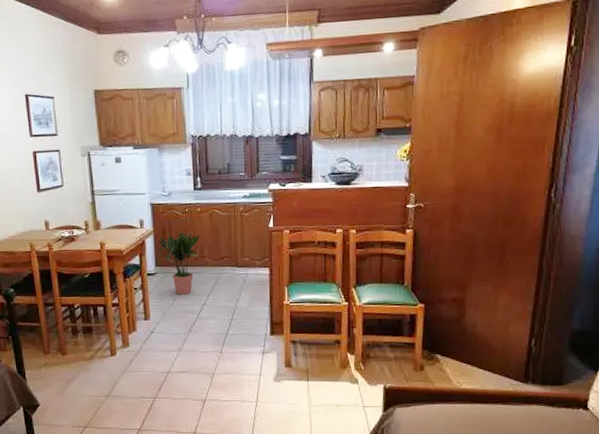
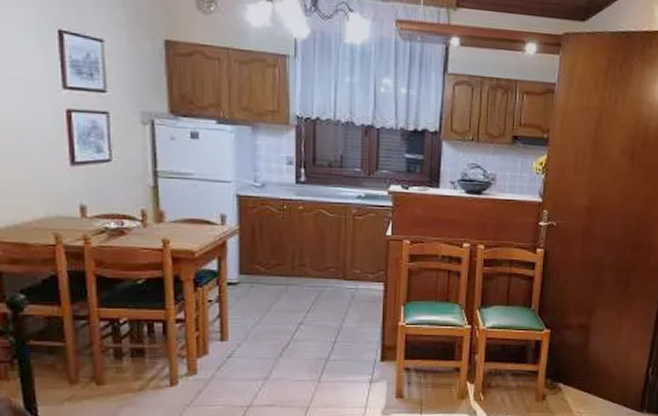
potted plant: present [158,232,200,295] -> none [244,233,300,311]

